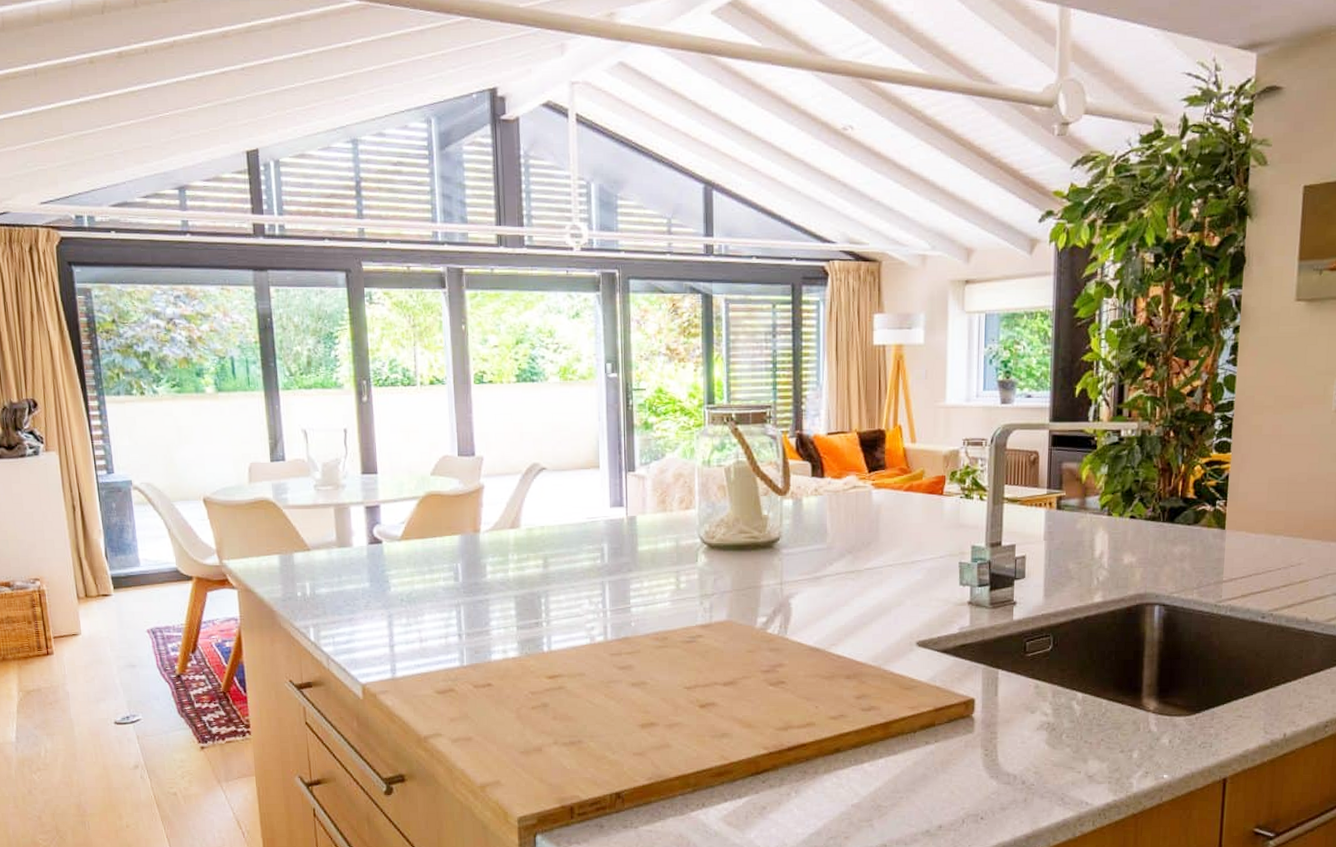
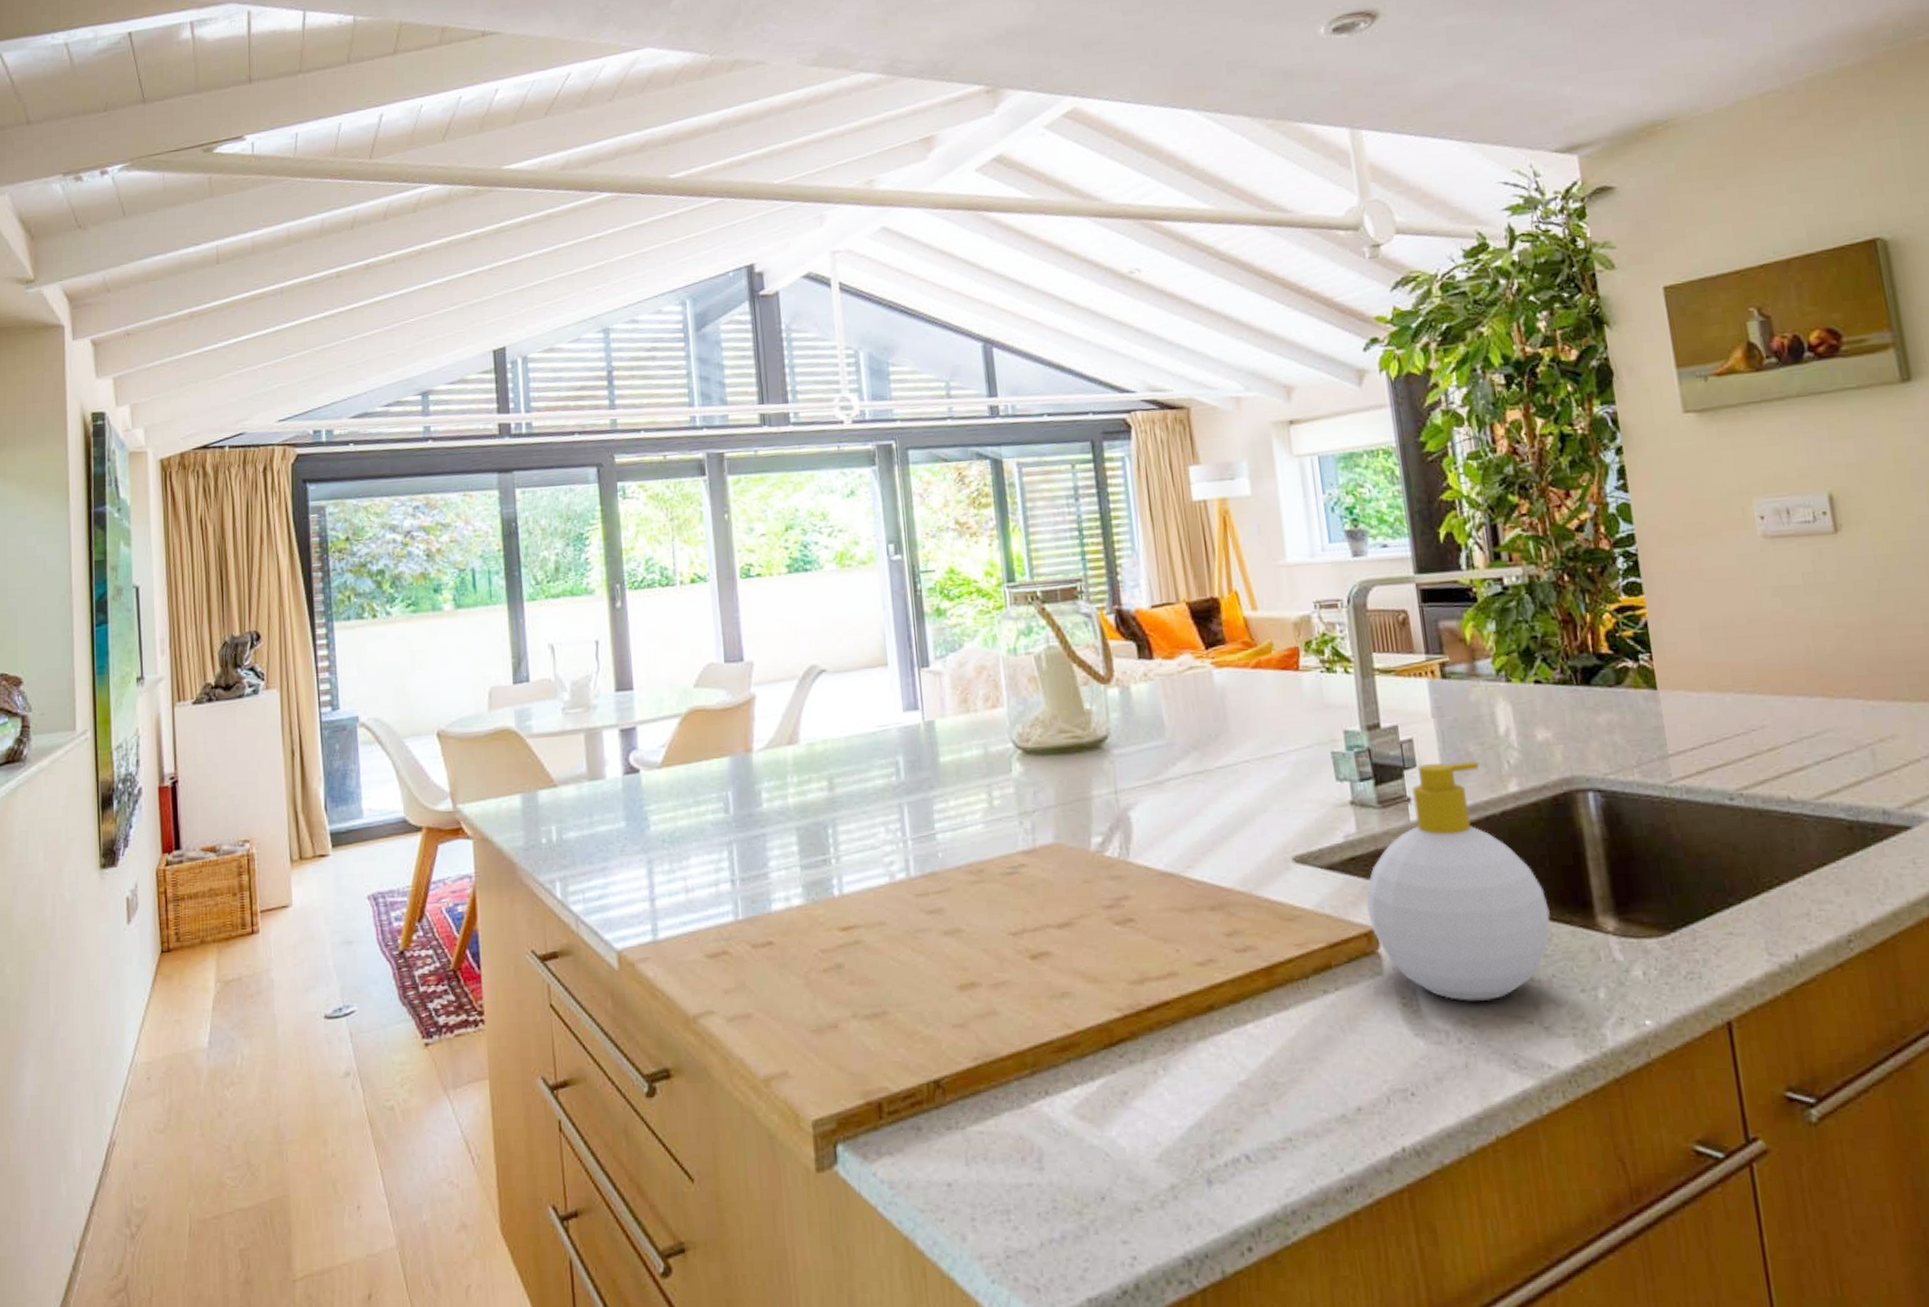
soap bottle: none [969,575,1108,755] -> present [1366,760,1551,1001]

